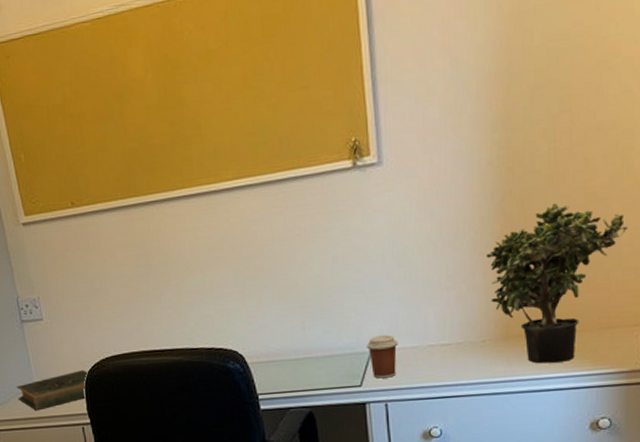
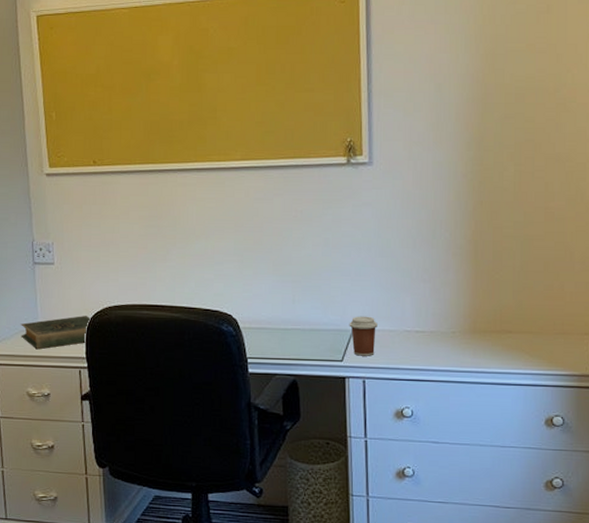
potted plant: present [487,203,628,364] -> none [459,217,580,360]

